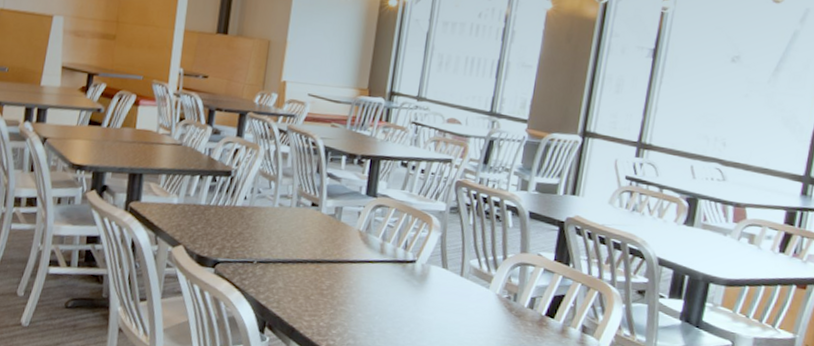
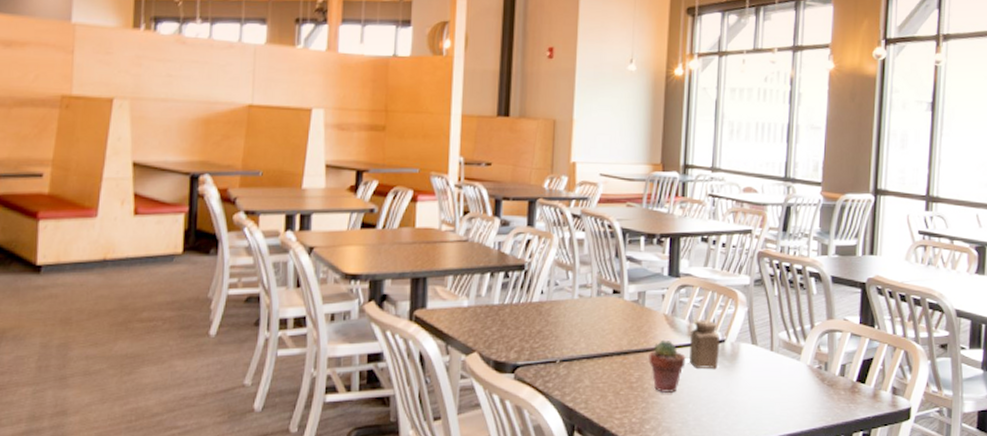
potted succulent: none [340,253,376,304] -> present [648,339,686,393]
salt shaker: none [379,239,411,286] -> present [690,320,719,368]

